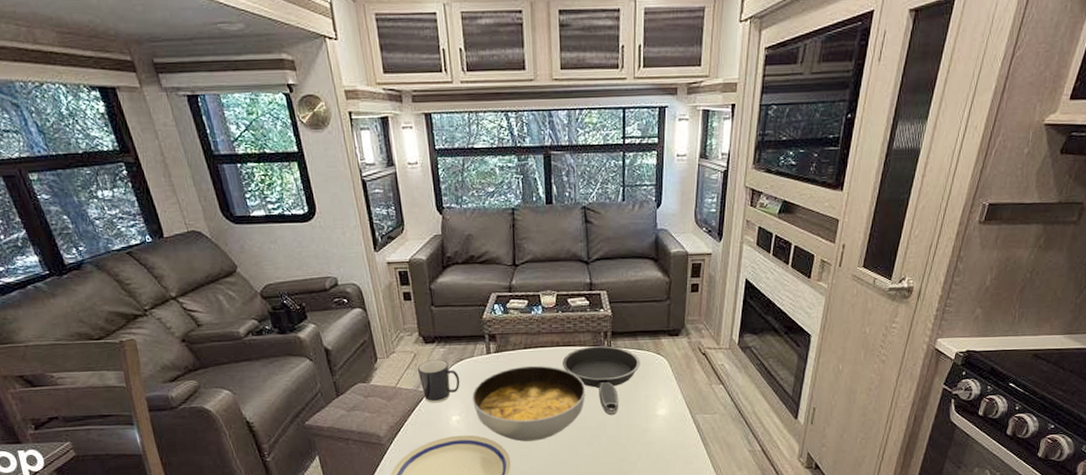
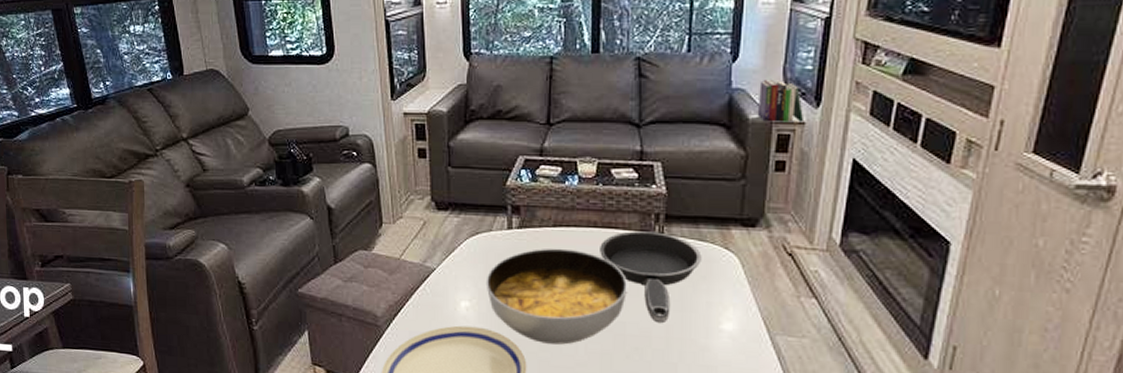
mug: present [417,359,460,403] -> none [425,229,474,283]
books: none [676,220,710,255] -> present [757,79,803,122]

